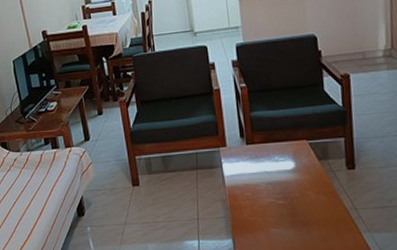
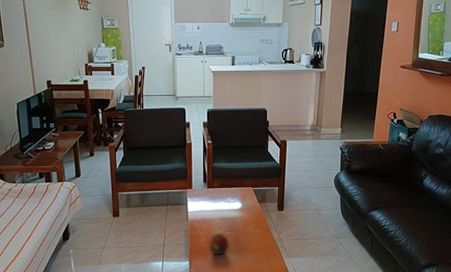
apple: none [256,203,284,231] -> present [209,234,229,255]

